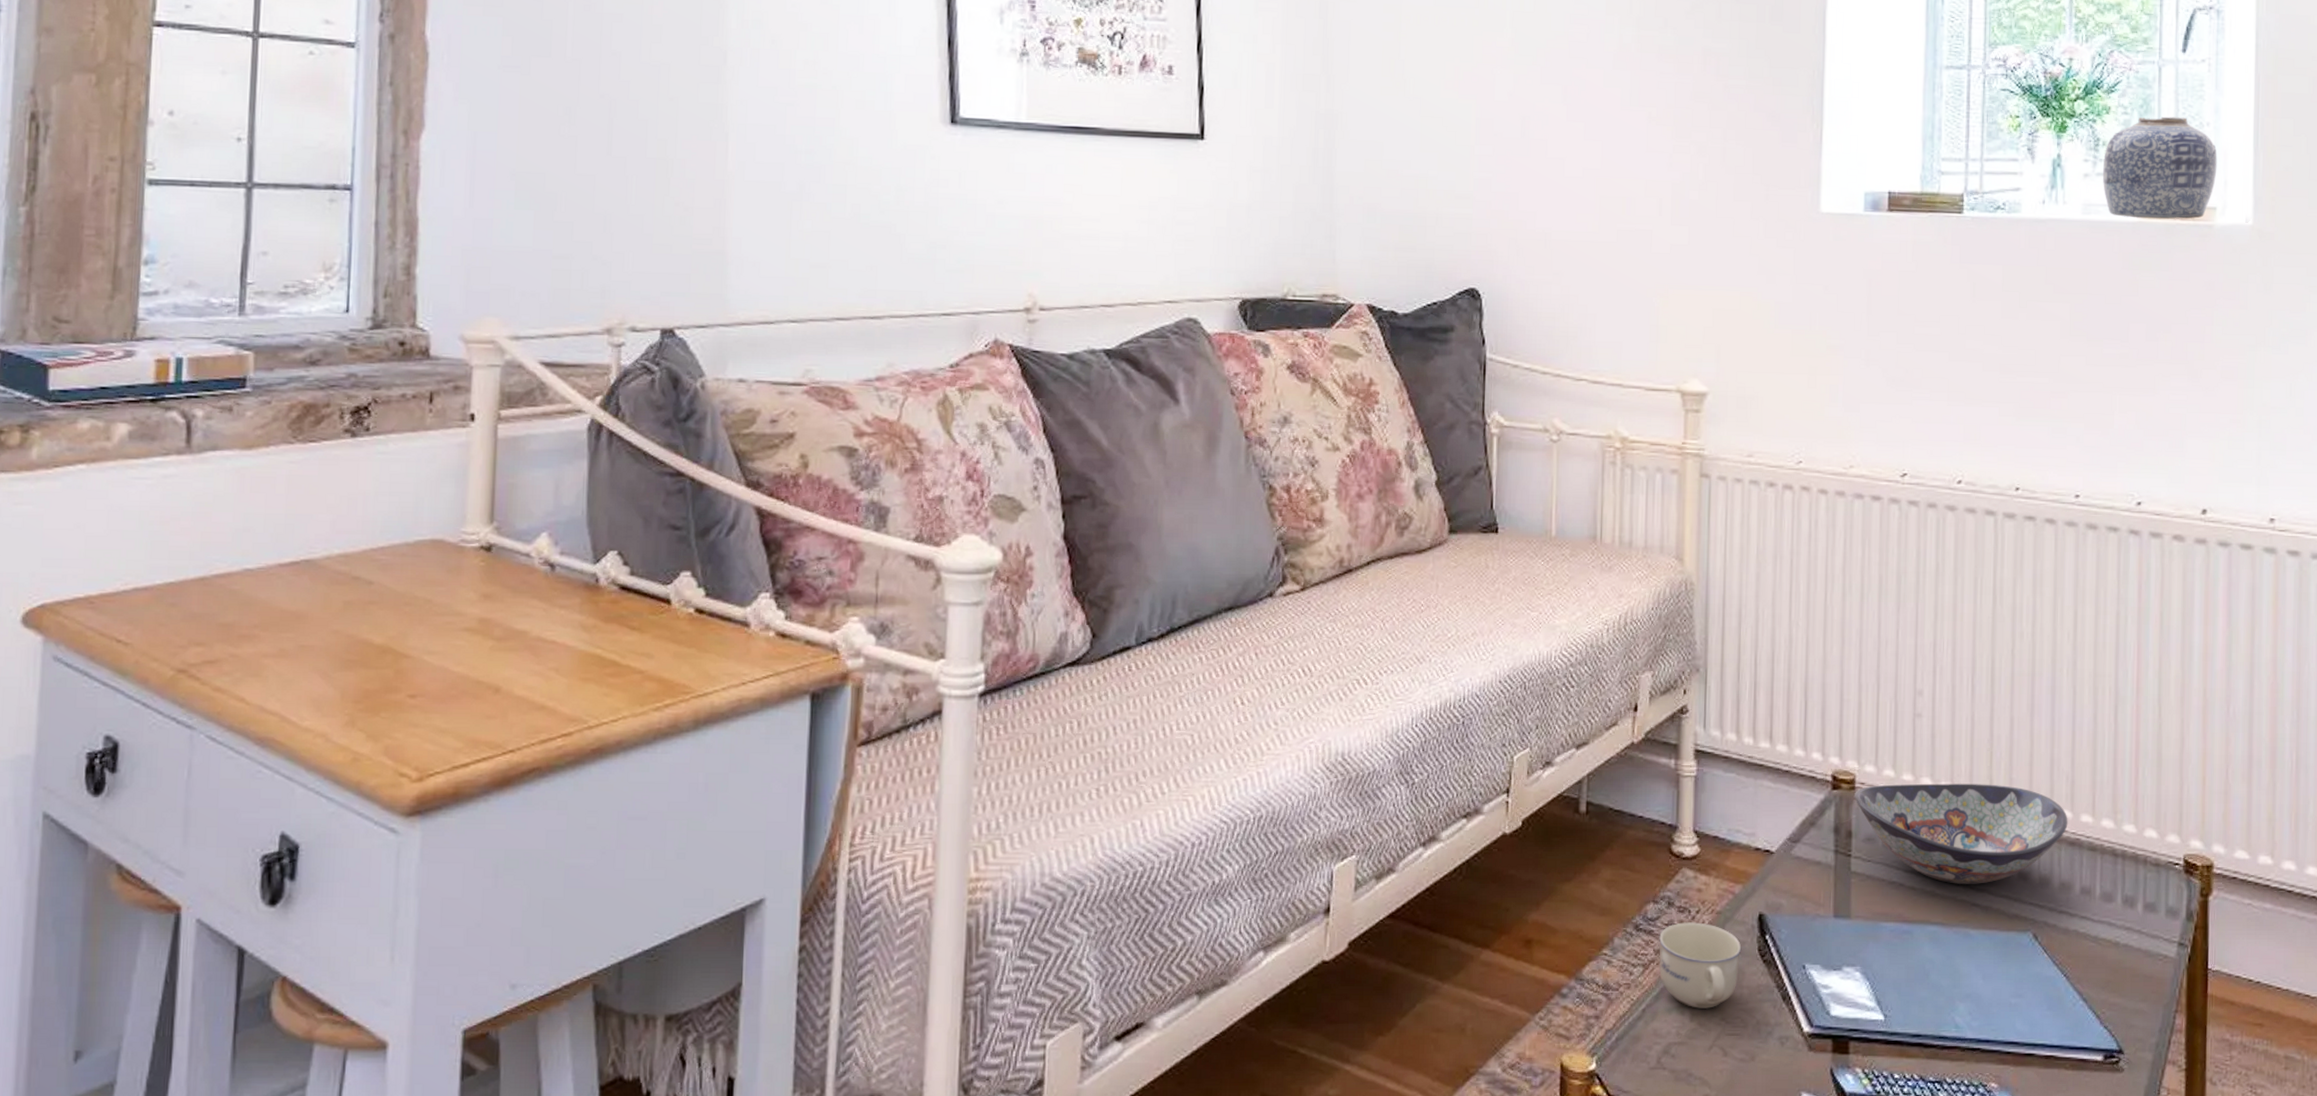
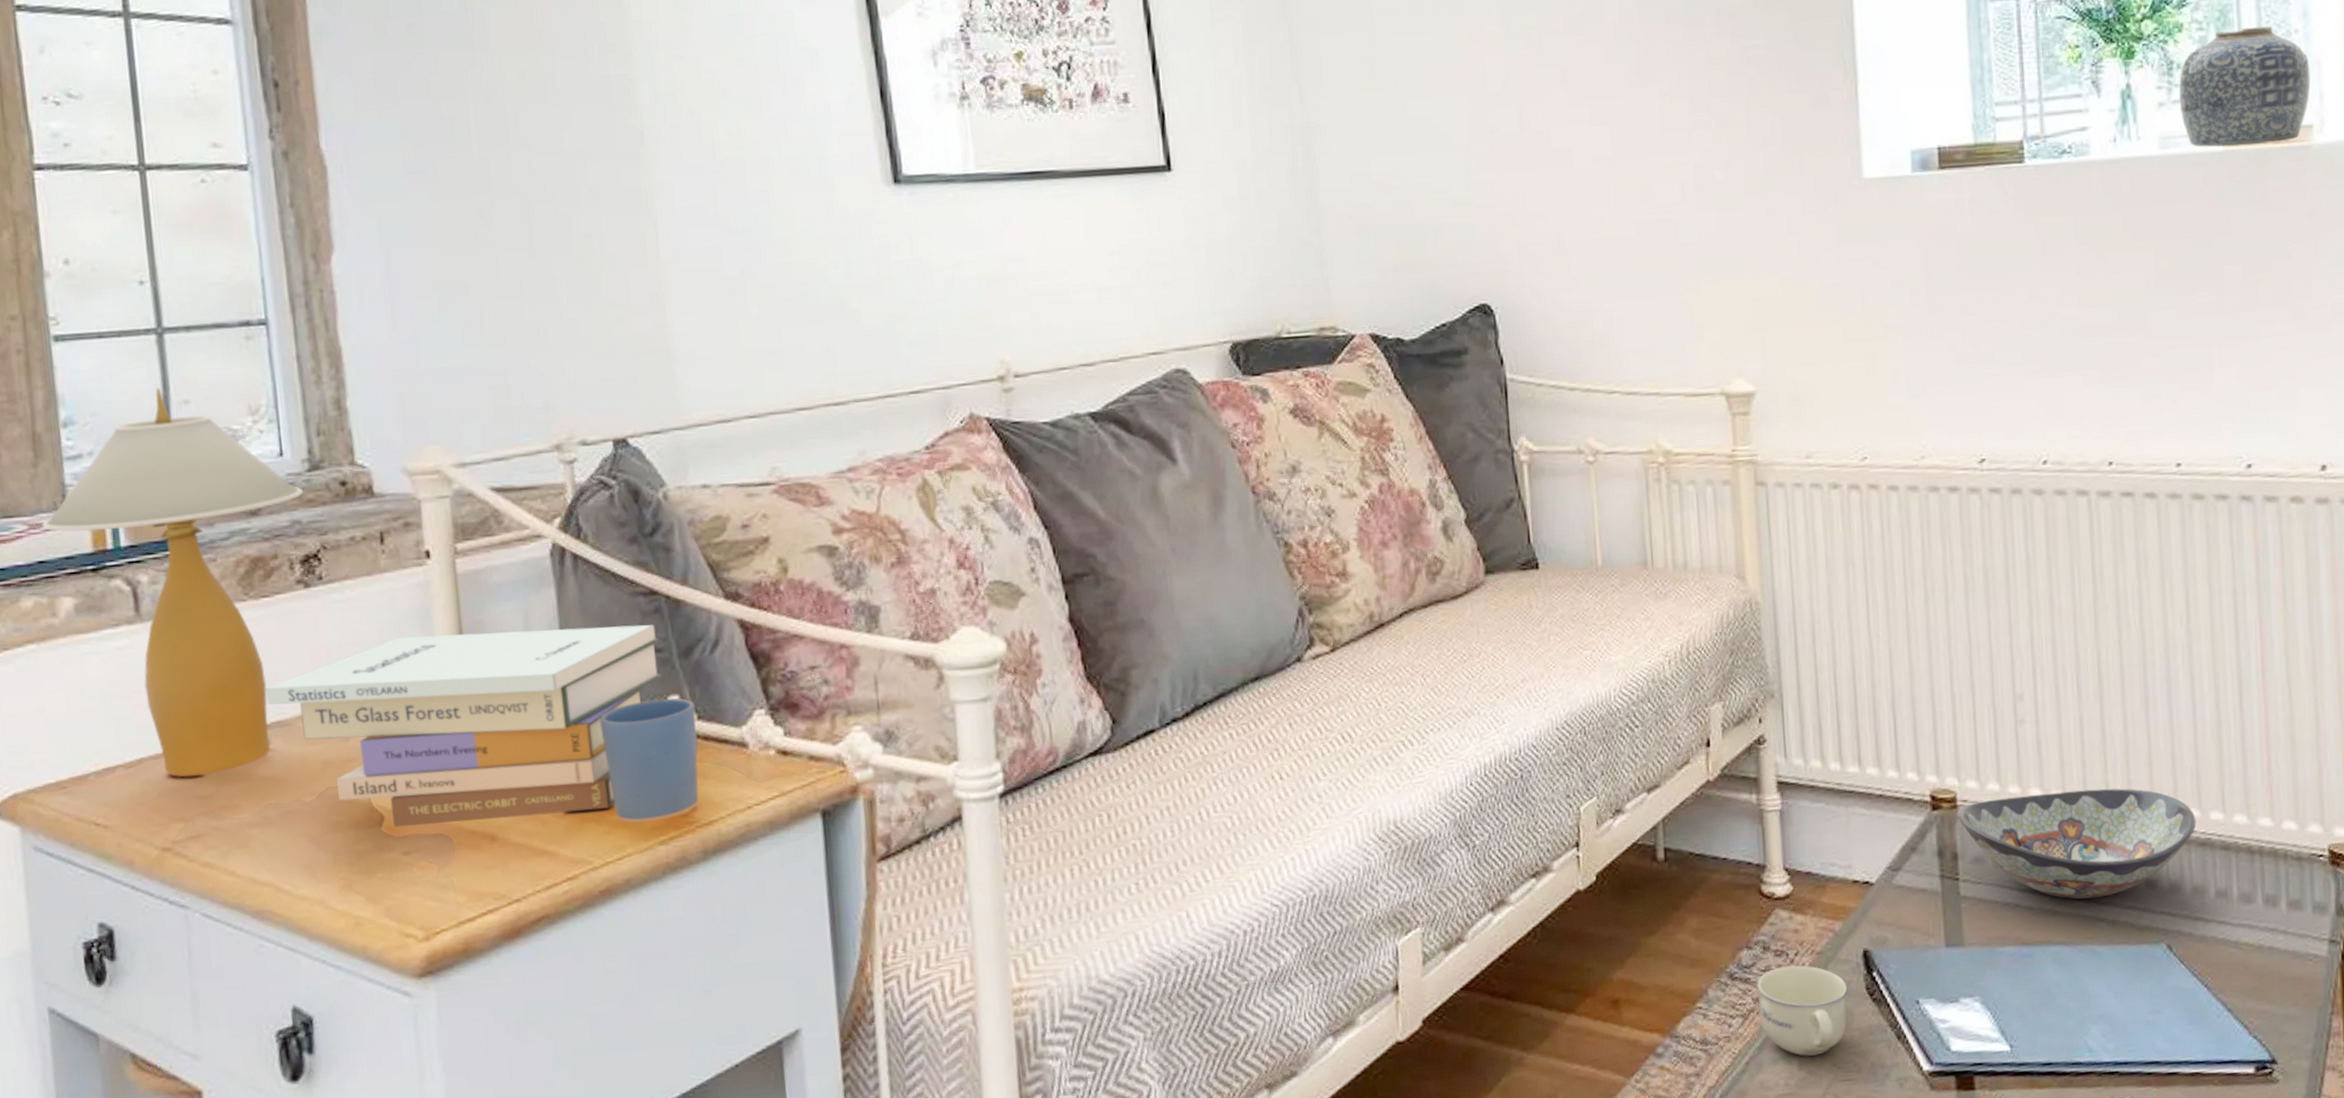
table lamp: none [109,237,363,604] -> present [41,387,303,777]
books: none [299,492,680,673] -> present [265,624,663,828]
mug: none [613,573,705,689] -> present [600,698,699,824]

